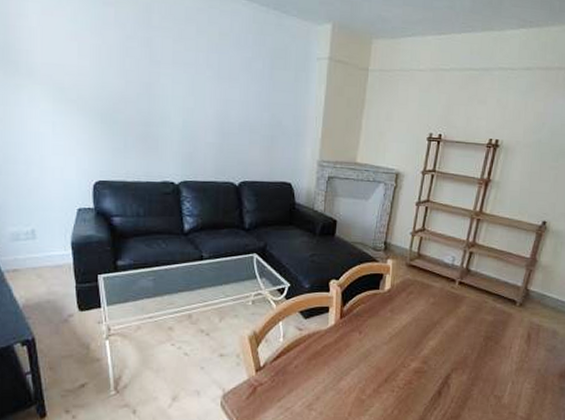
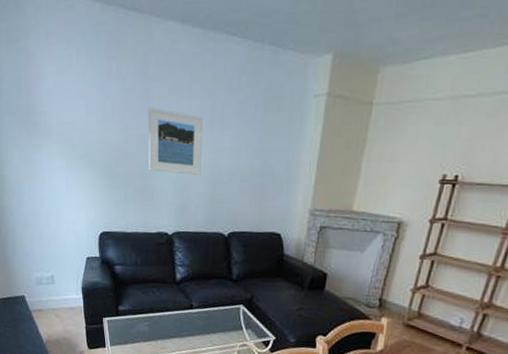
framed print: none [150,55,211,125] -> present [148,107,203,175]

